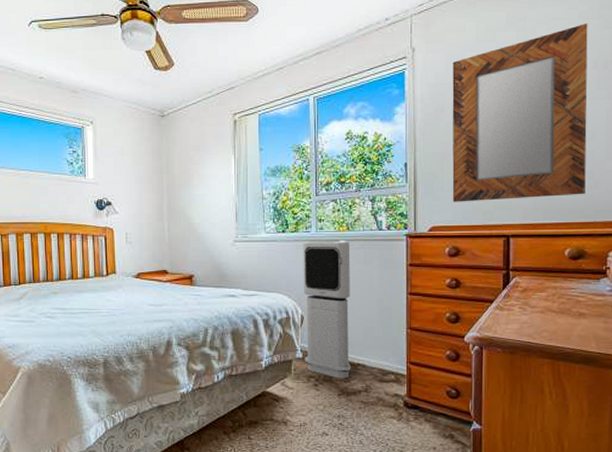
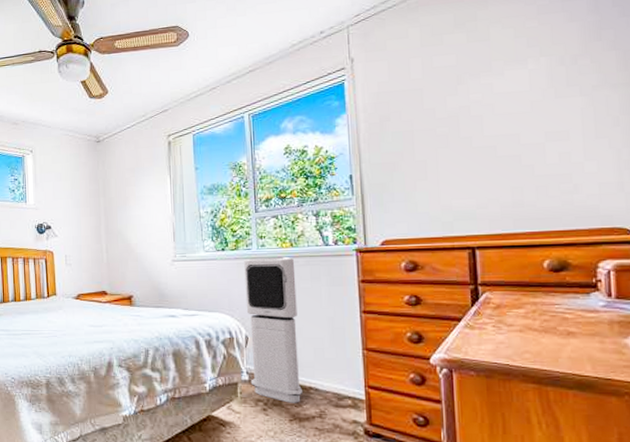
home mirror: present [452,23,588,202] -> none [396,18,563,214]

